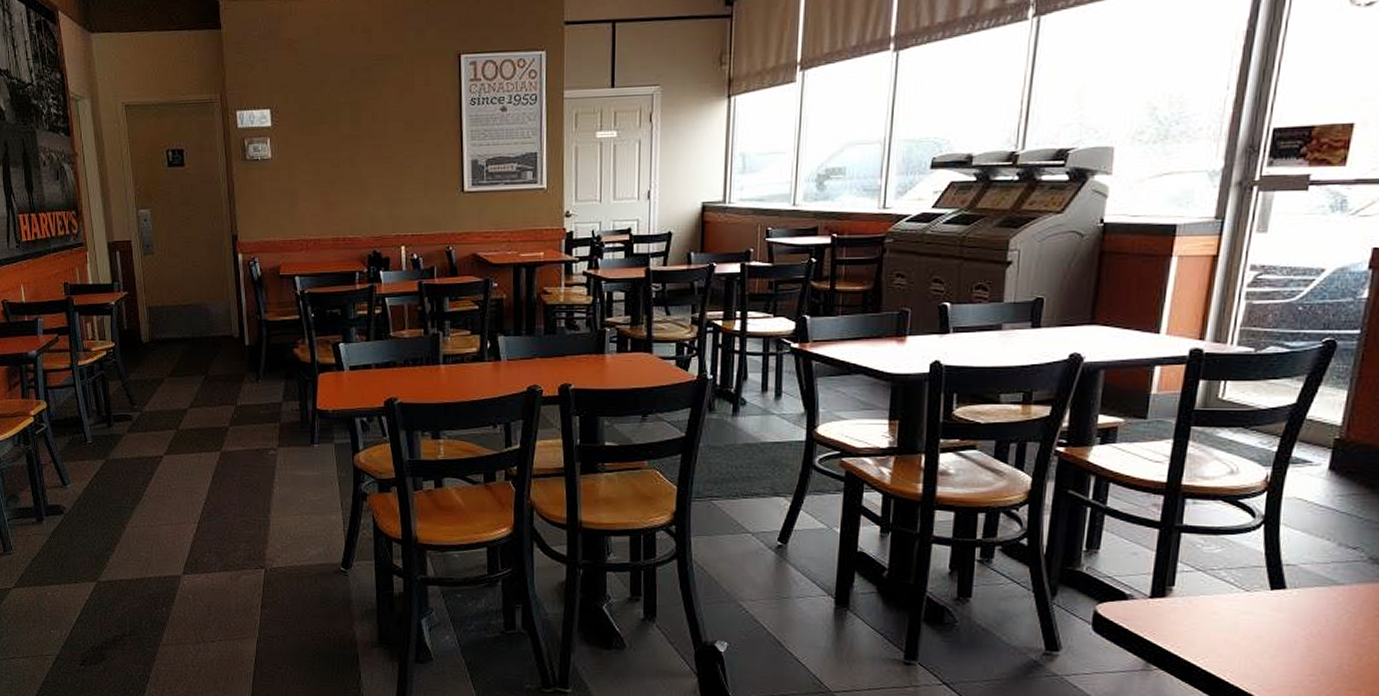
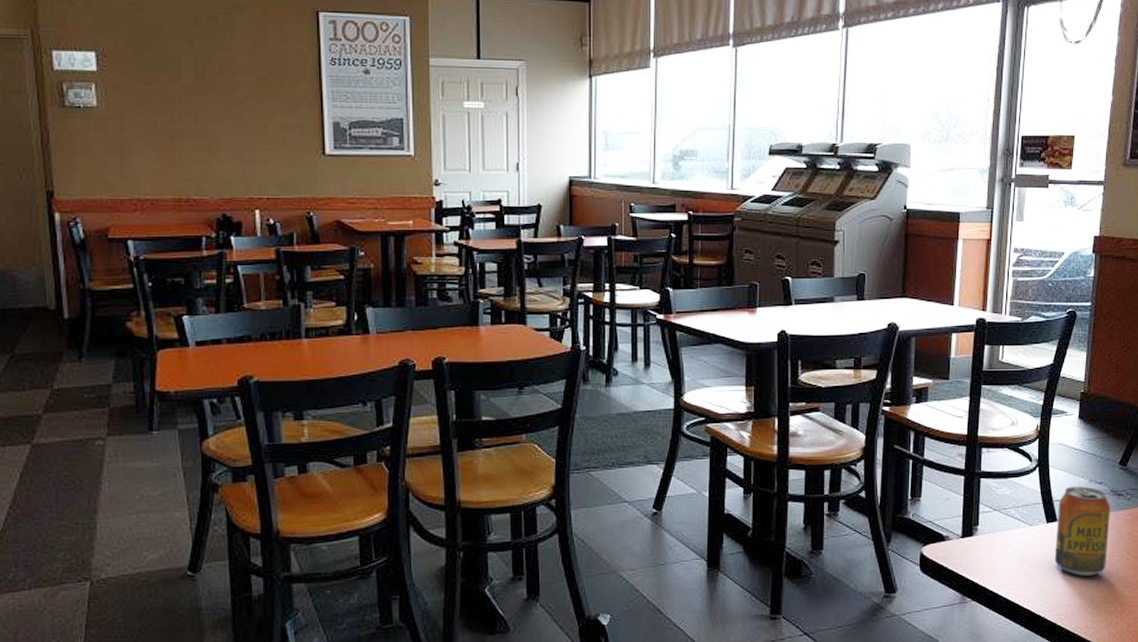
beverage can: none [1277,549,1368,656] -> present [1054,486,1111,576]

